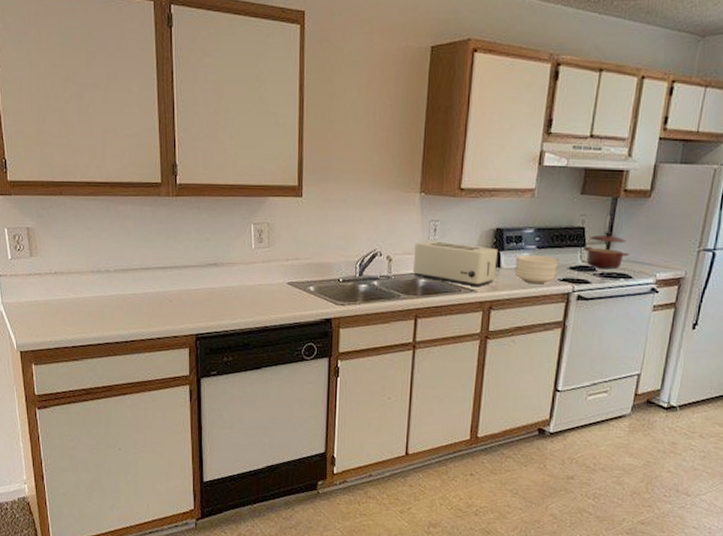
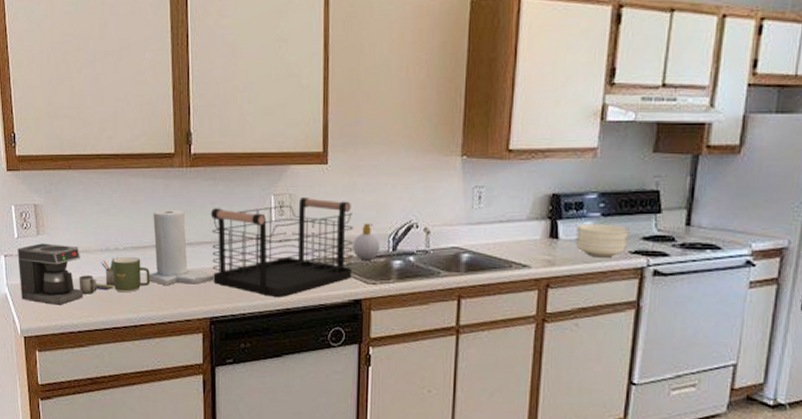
coffee maker: none [11,264,109,322] -> present [17,243,118,305]
mug: none [103,279,139,311] -> present [111,257,150,293]
paper towel: none [138,235,199,305] -> present [149,209,214,286]
dish rack: none [195,227,325,316] -> present [210,198,354,297]
soap bottle: none [324,251,349,284] -> present [353,223,381,260]
toaster: present [412,241,498,287] -> none [454,210,555,262]
saucepan: present [583,232,629,270] -> none [659,195,717,240]

